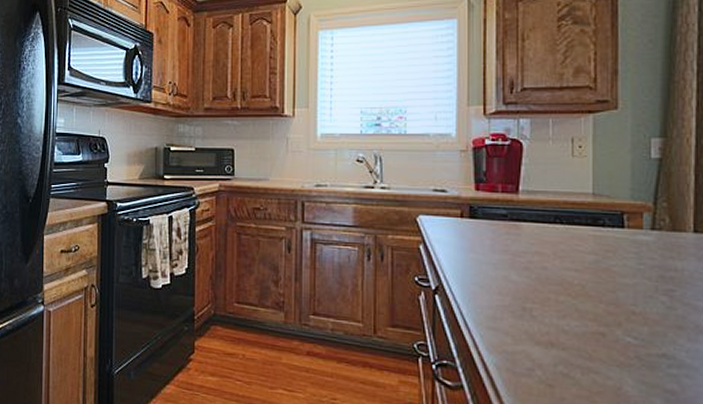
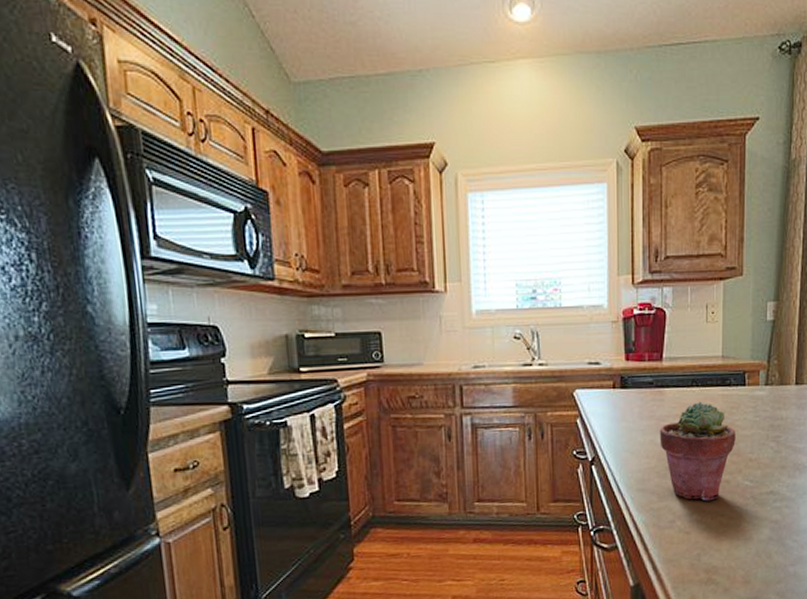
potted succulent: none [515,240,612,354] -> present [659,402,736,501]

